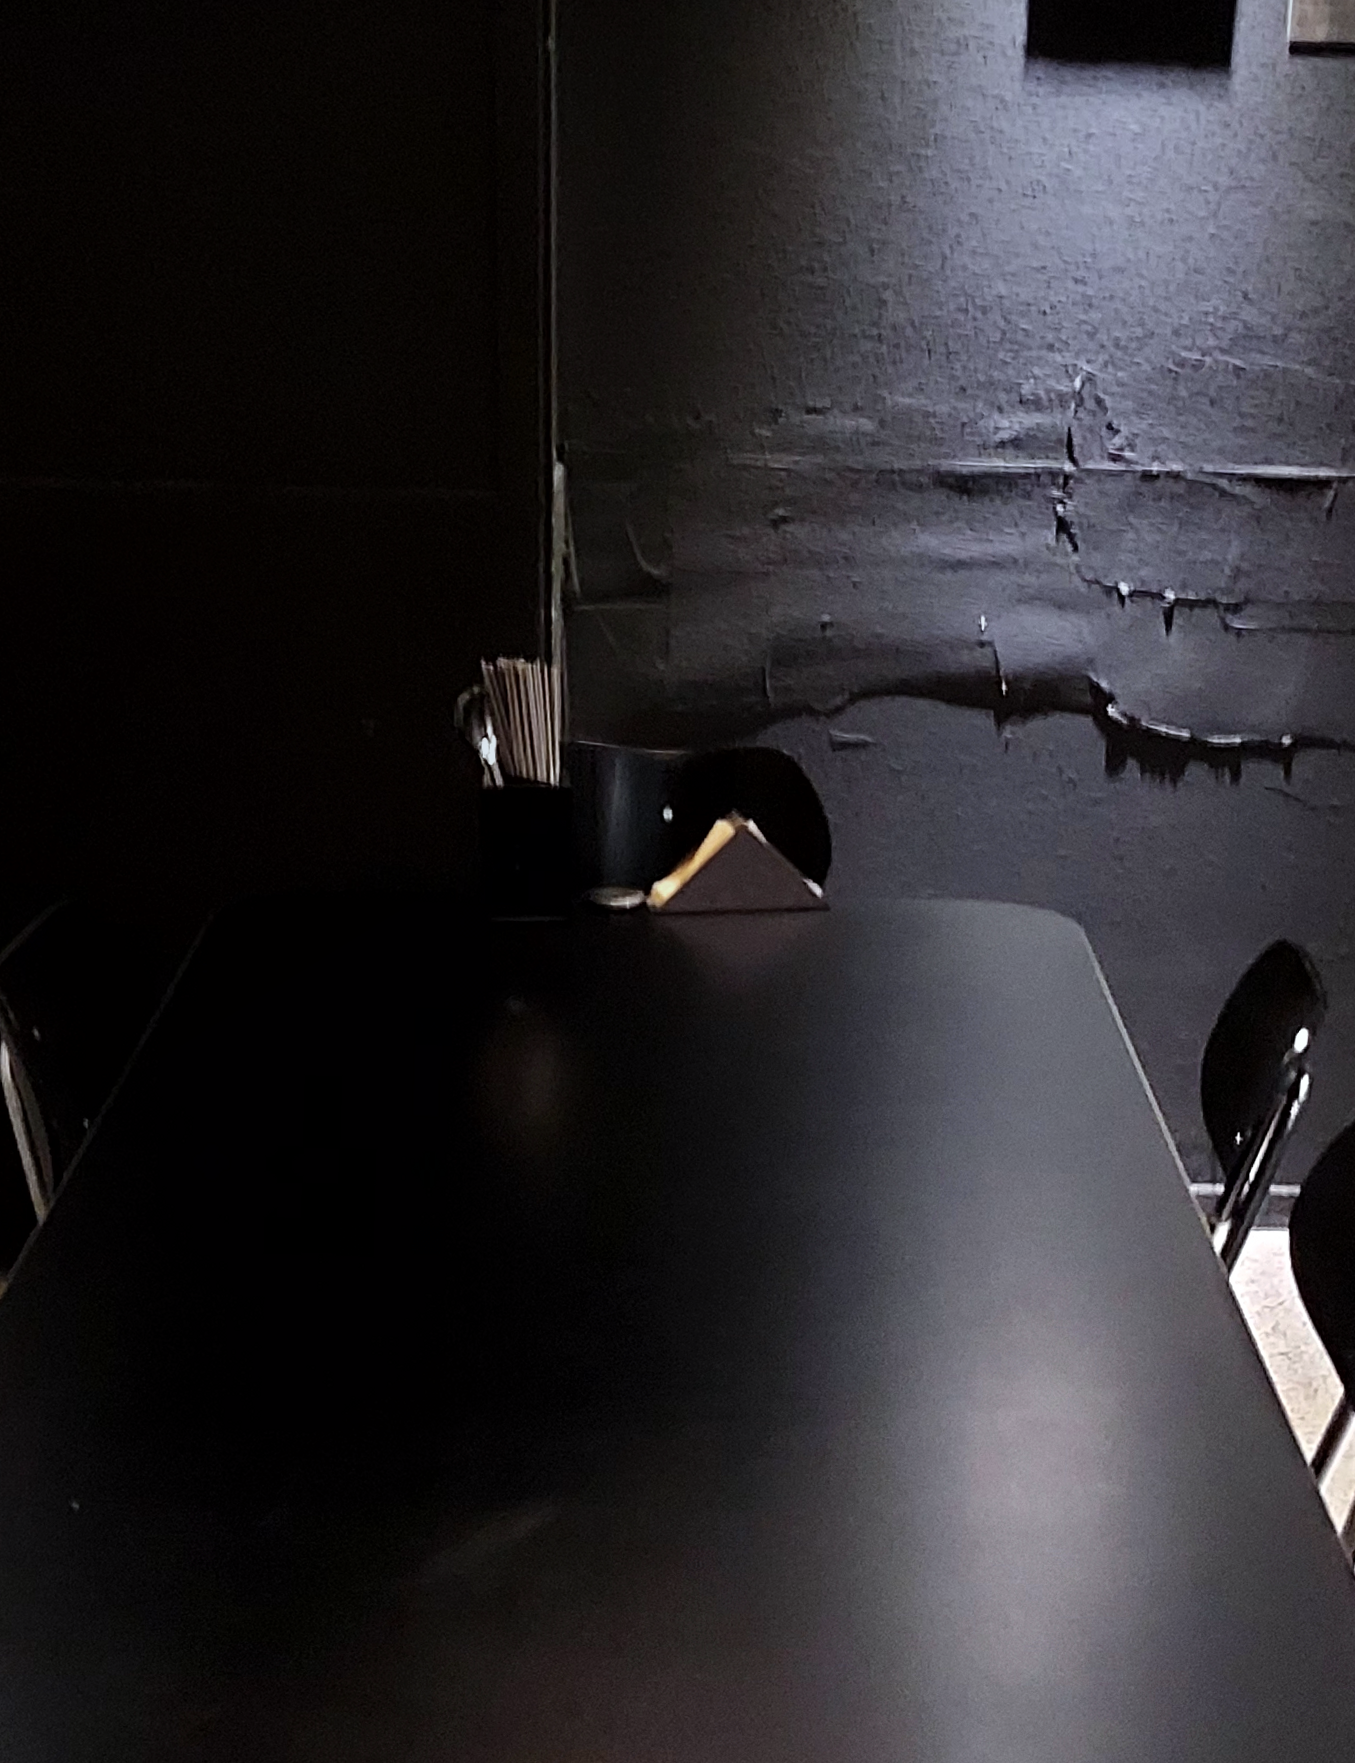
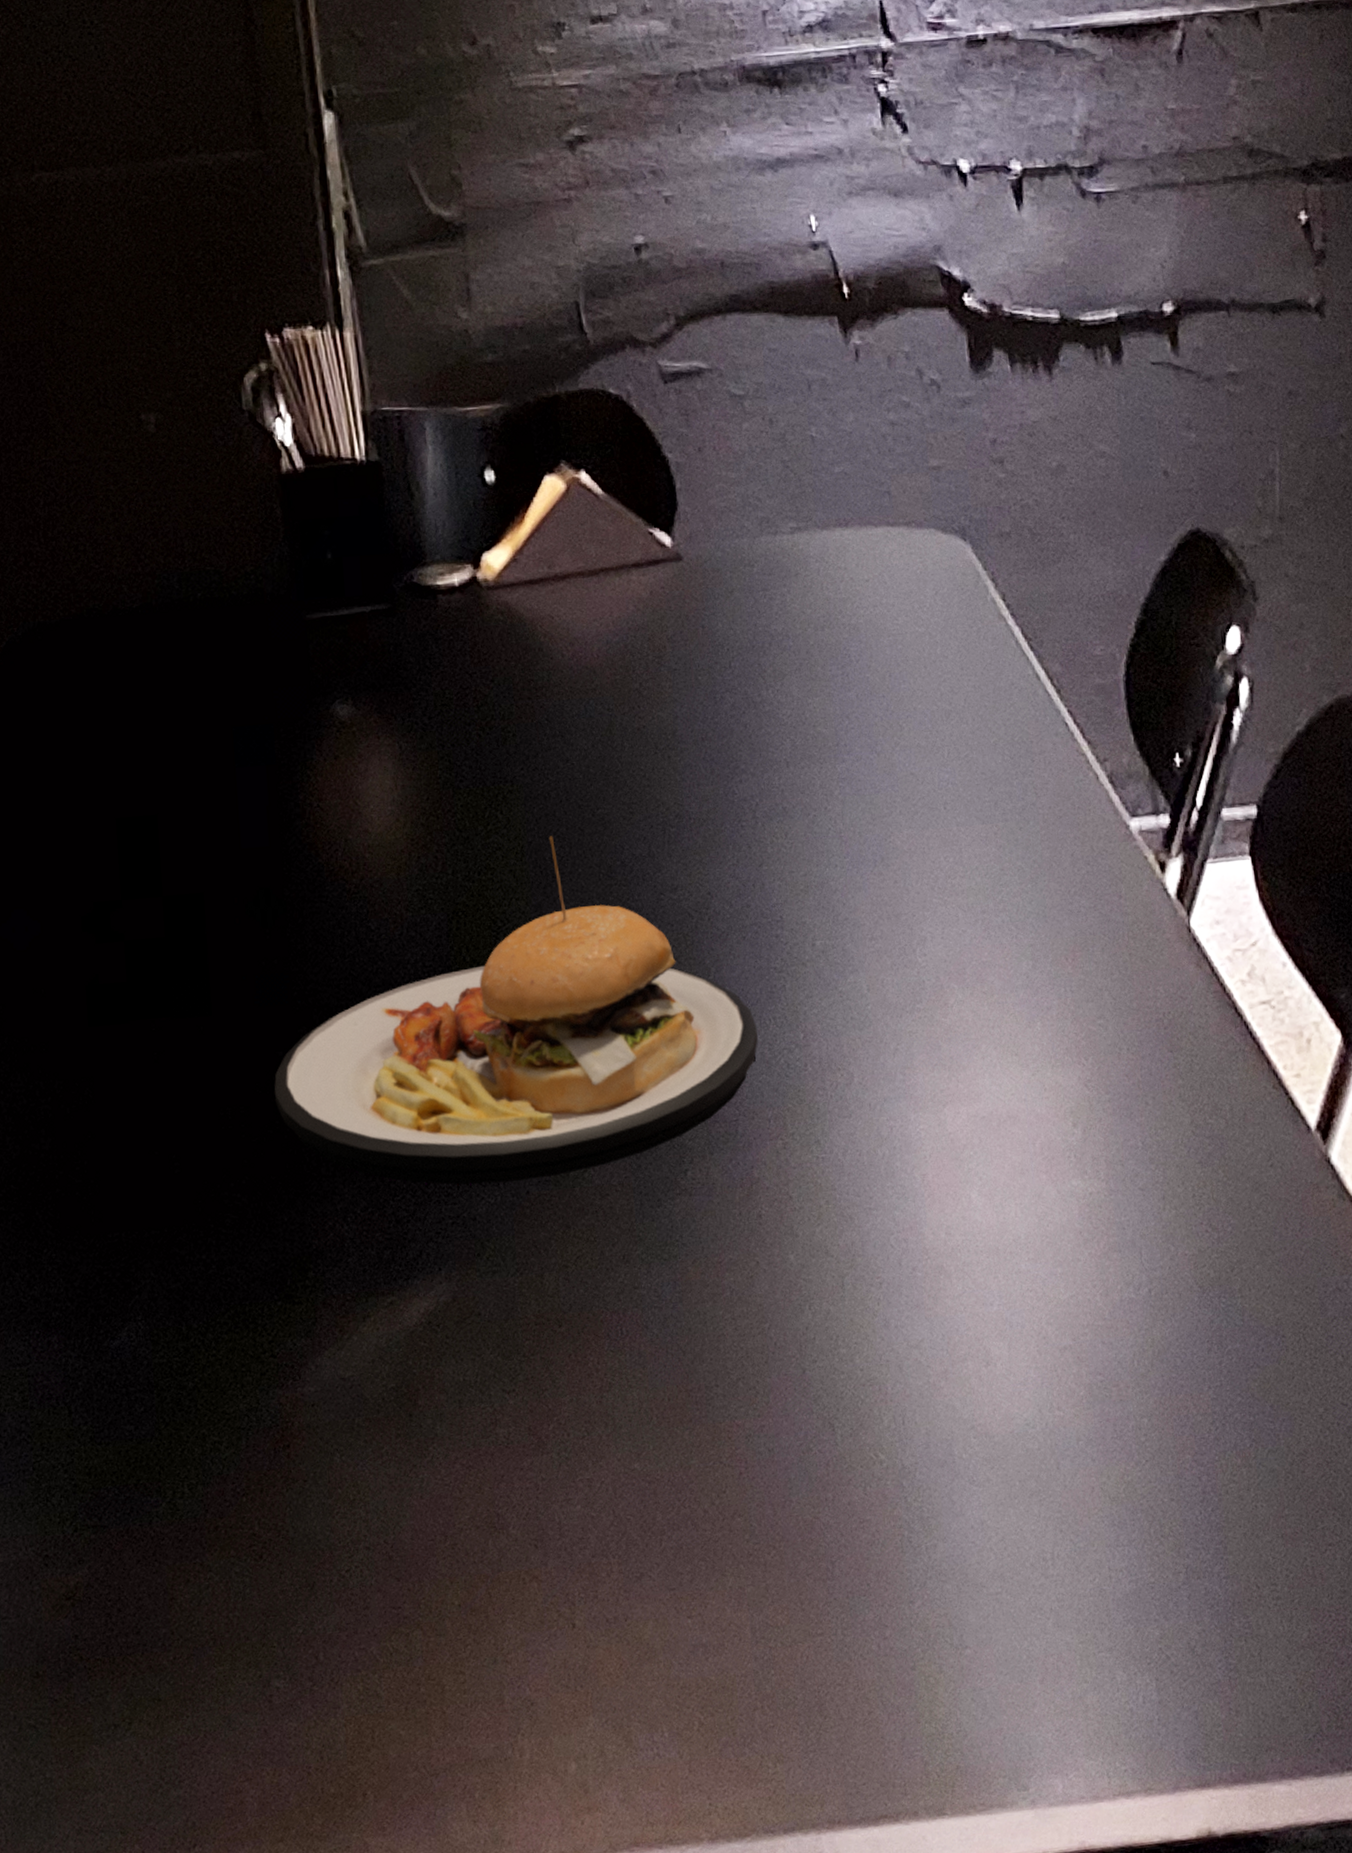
plate: none [420,1137,845,1429] -> present [274,836,758,1185]

